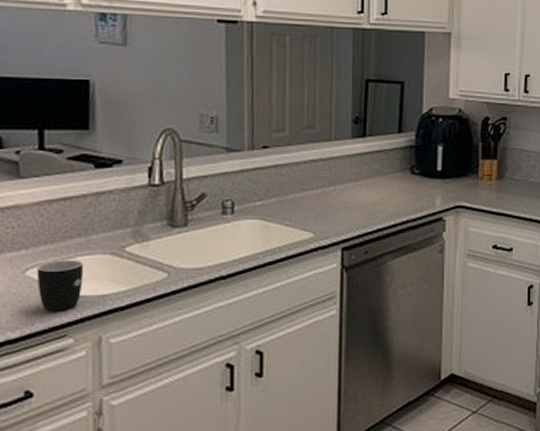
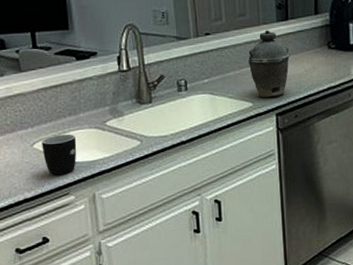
kettle: none [313,147,364,228] -> present [248,30,290,98]

